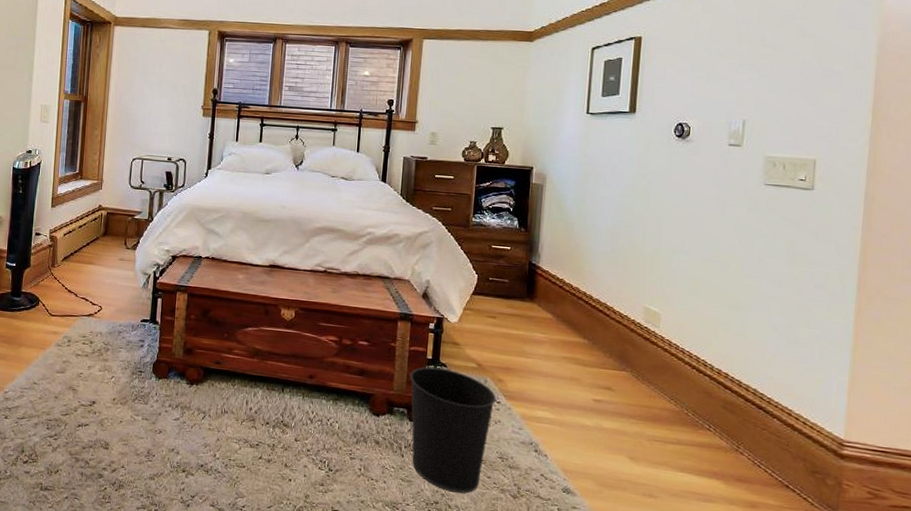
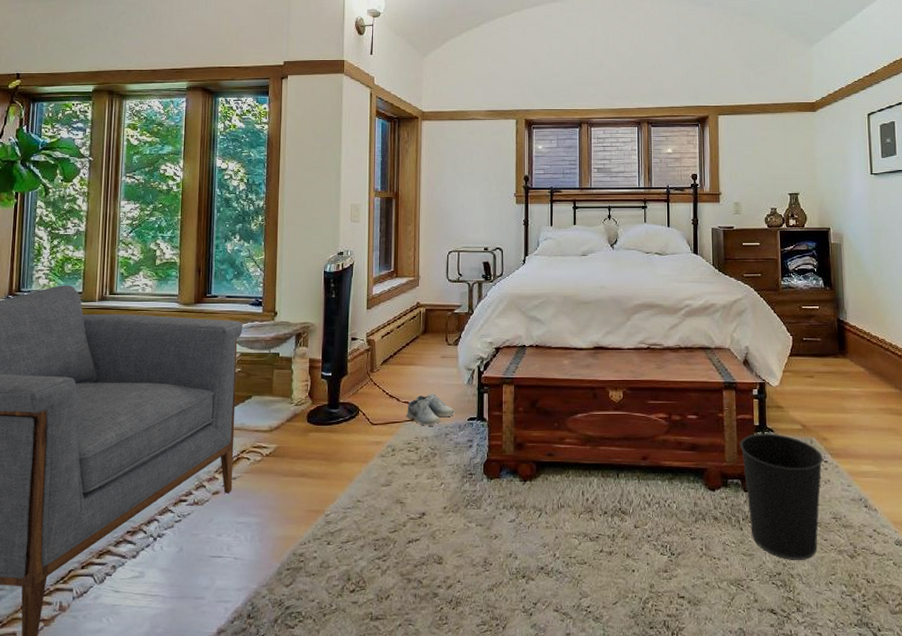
shoe: none [83,291,130,323] -> present [406,392,456,426]

